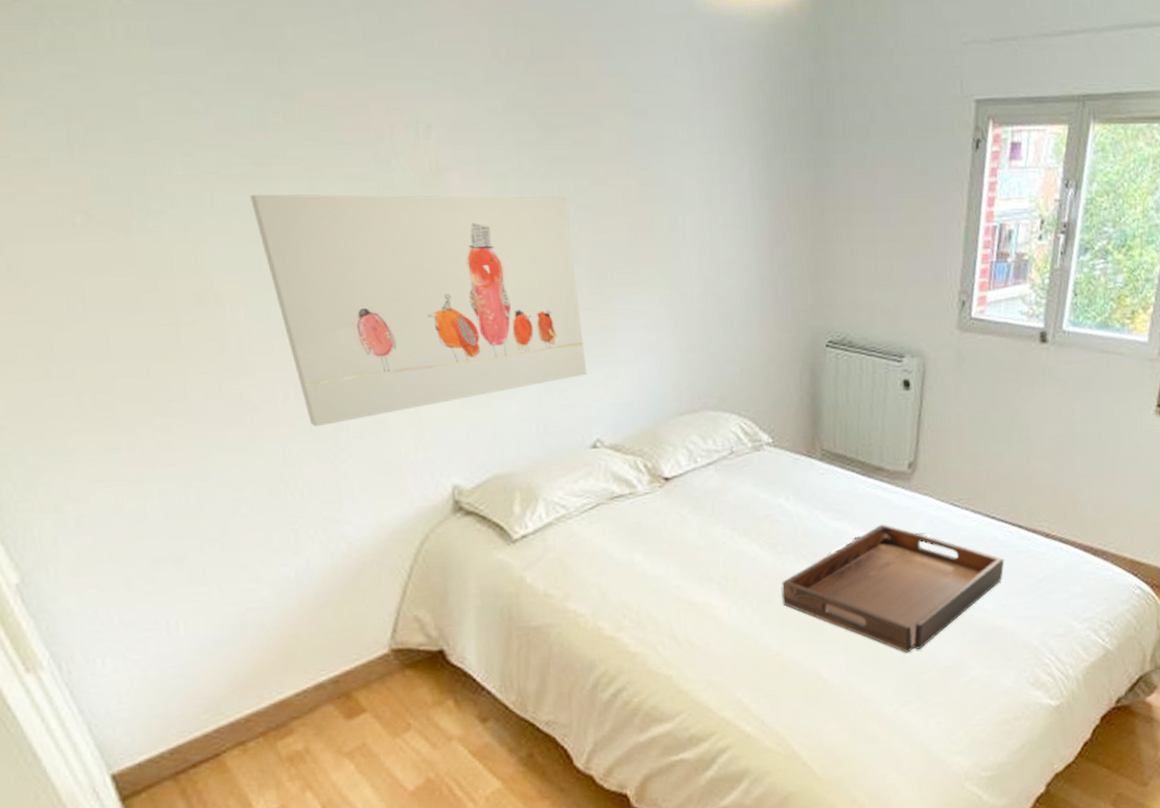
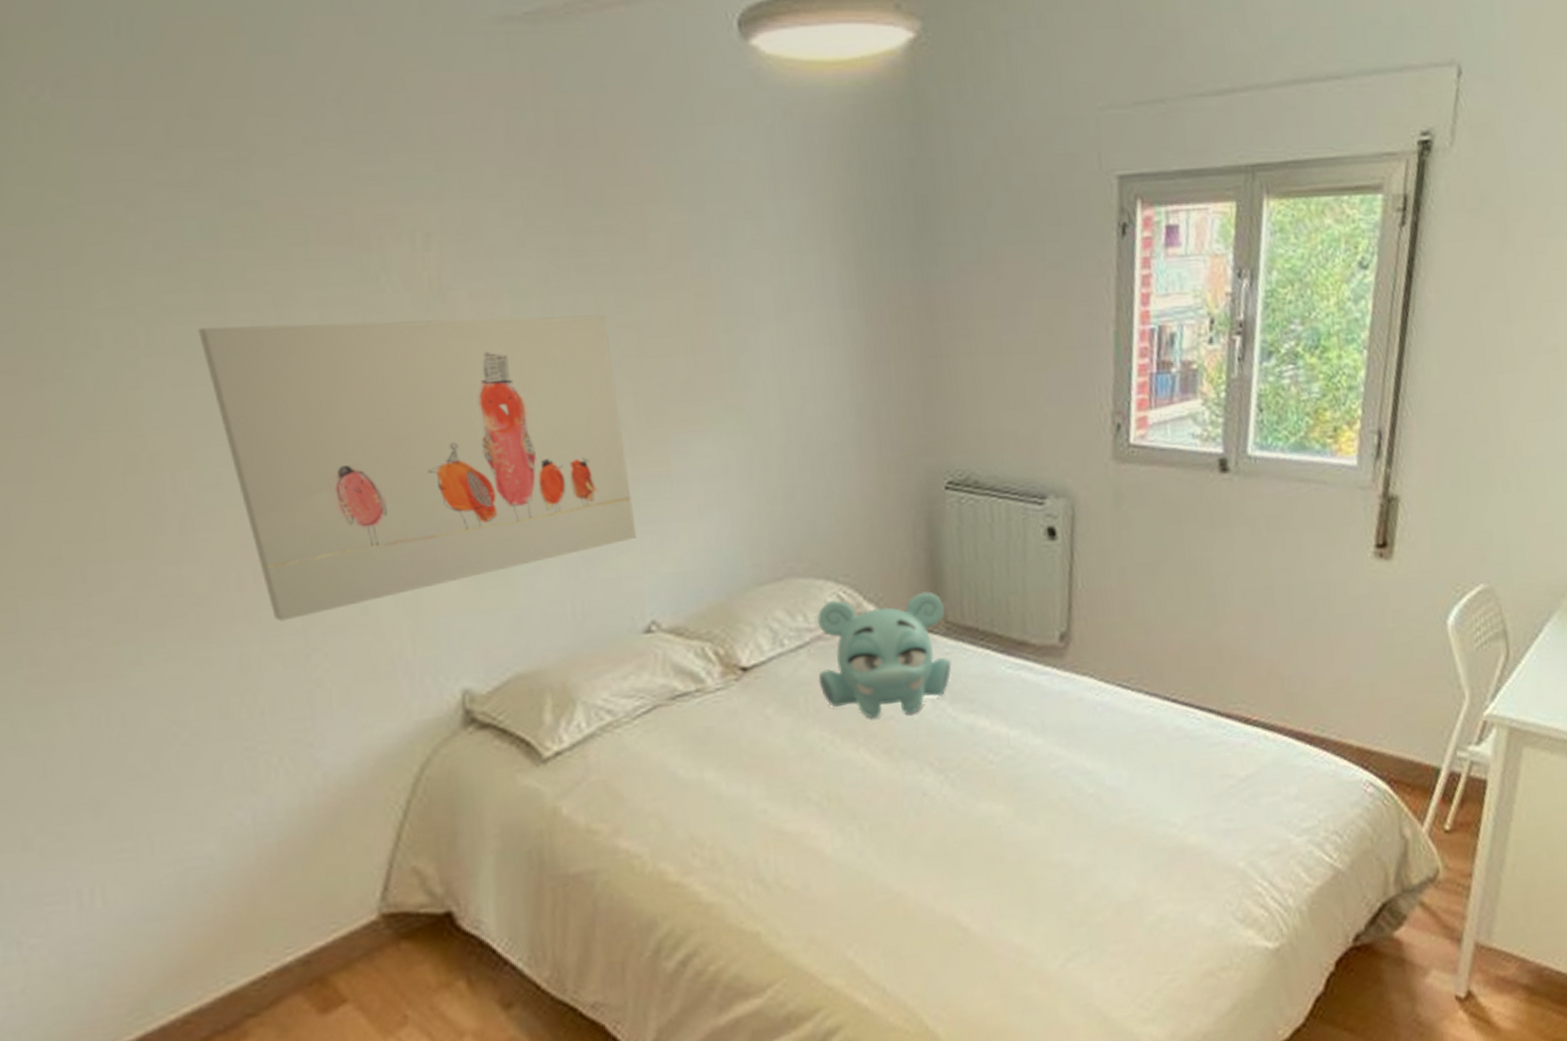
teddy bear: none [722,426,825,520] -> present [818,591,952,718]
serving tray: present [780,524,1004,653] -> none [900,715,1193,887]

